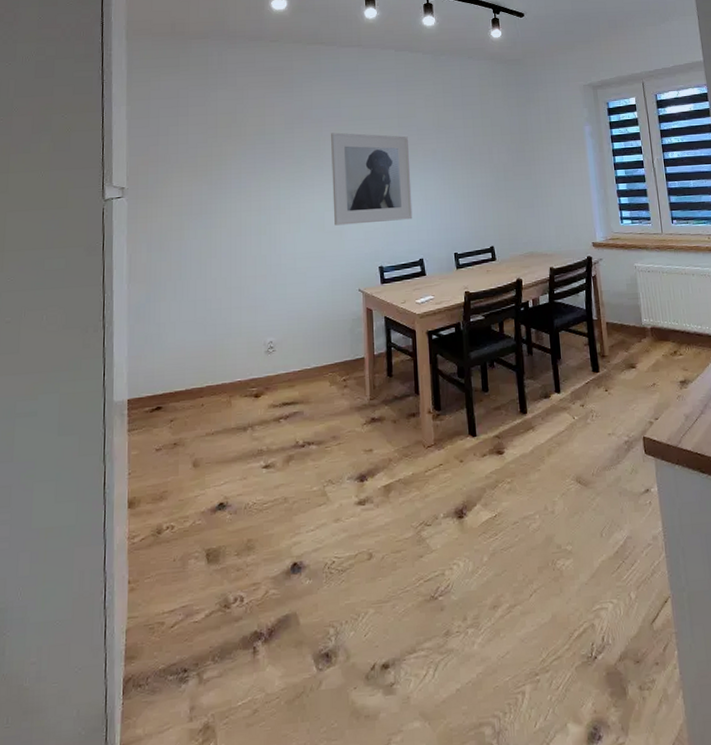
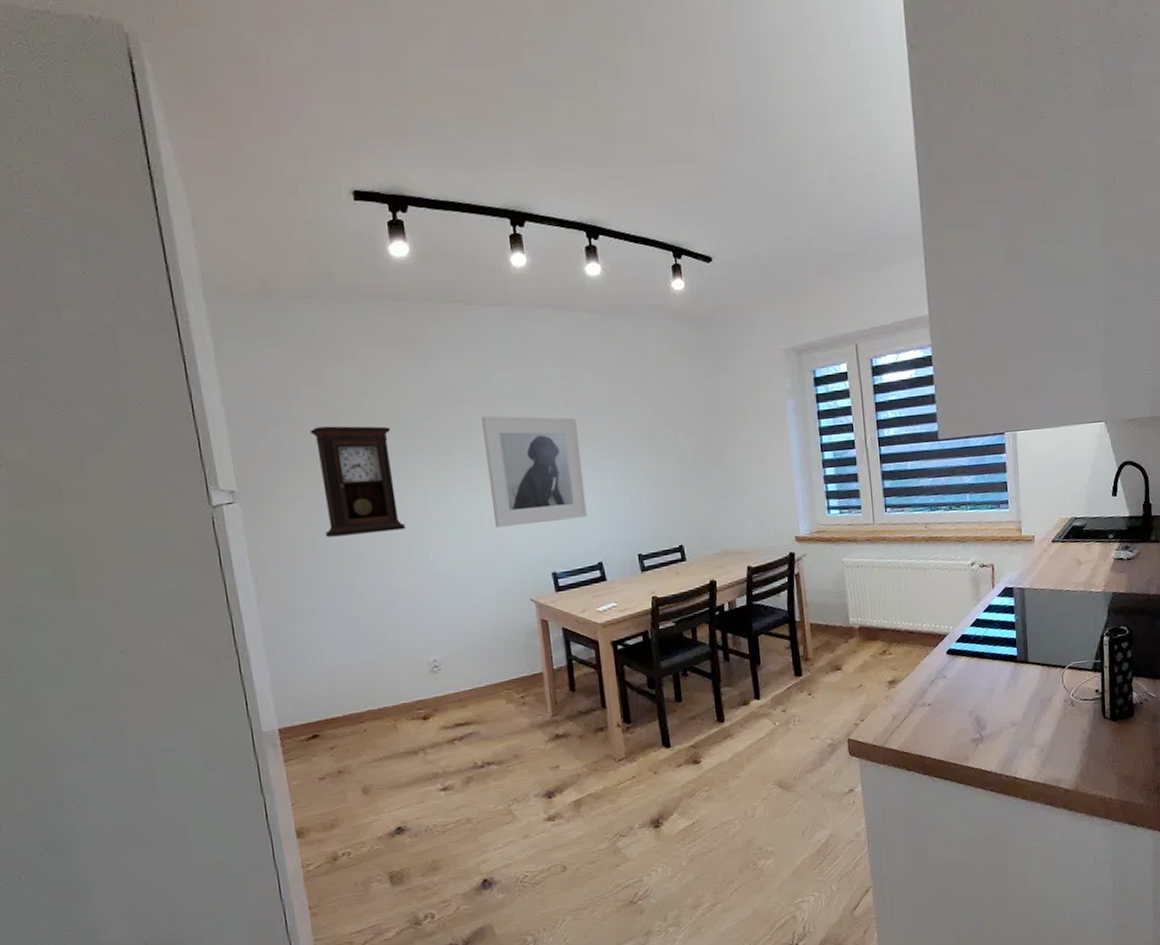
pendulum clock: none [192,137,260,229] -> present [310,425,407,537]

